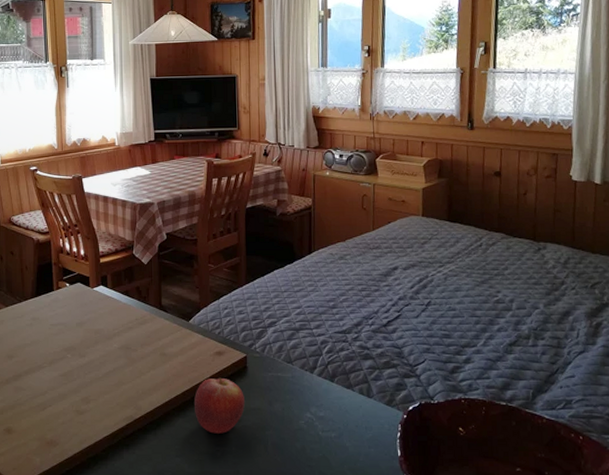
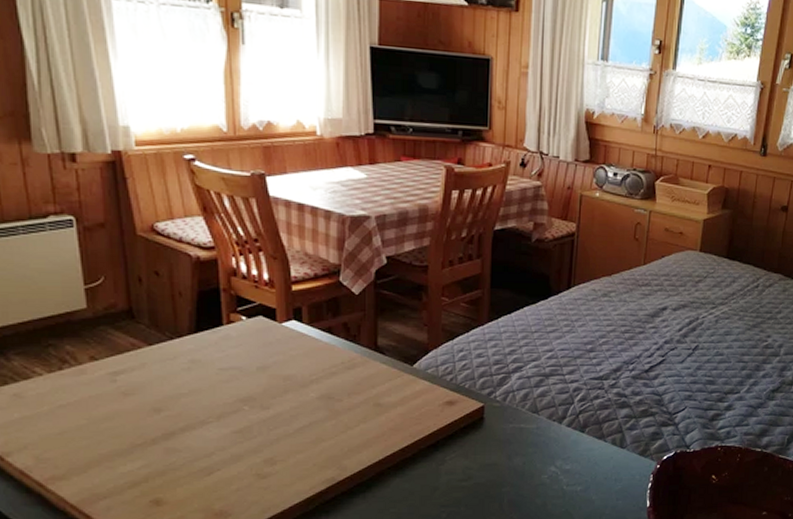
fruit: present [193,377,245,434] -> none [415,430,479,494]

